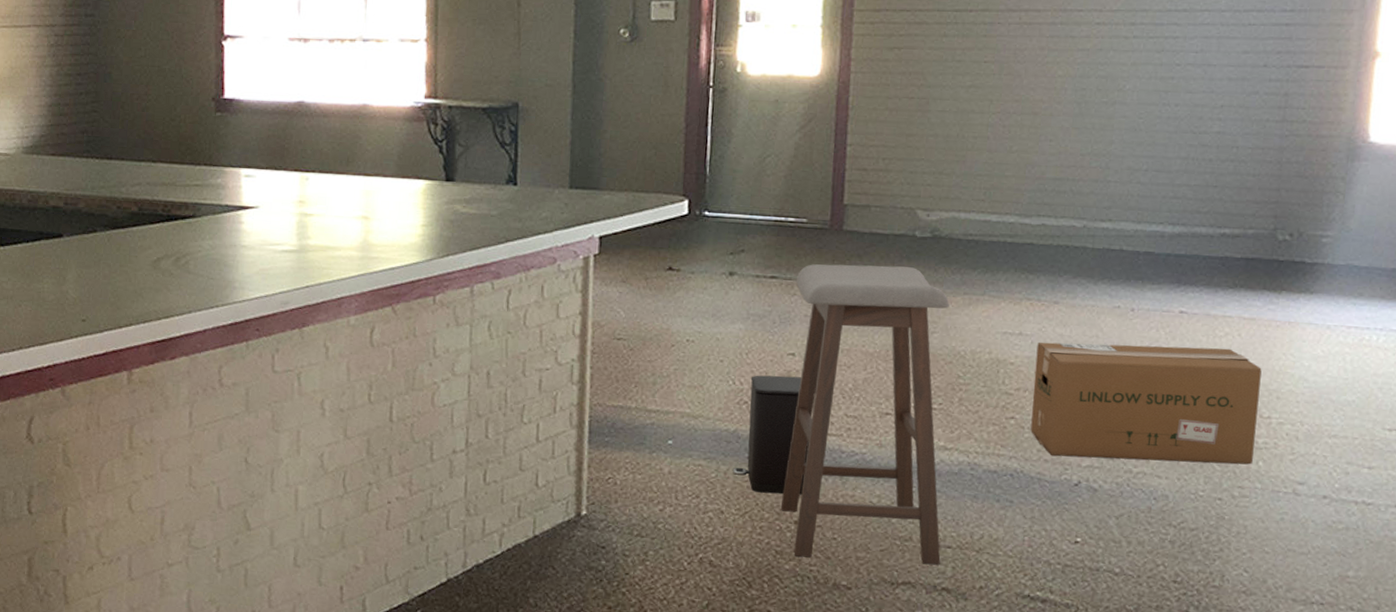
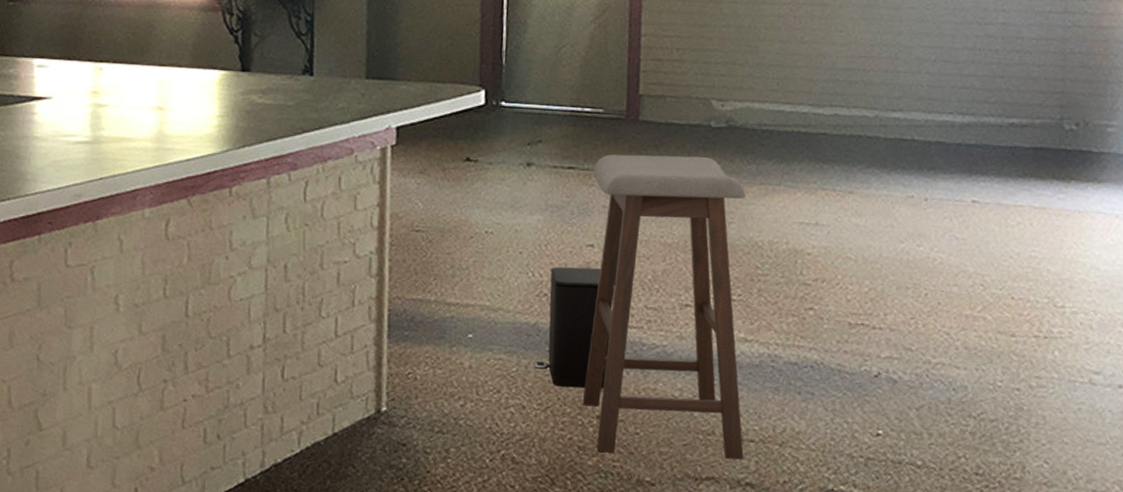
box: present [1030,342,1262,465] -> none [829,232,1054,355]

